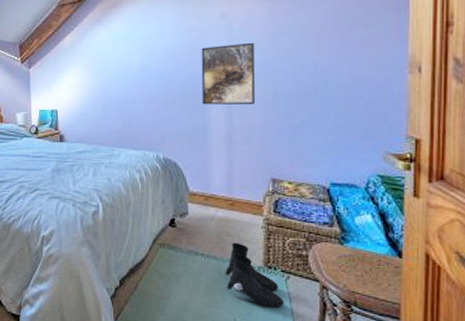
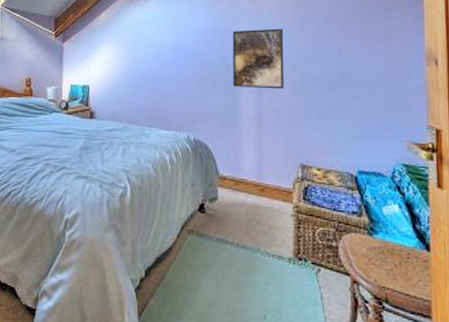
boots: present [225,242,284,307] -> none [255,231,315,303]

